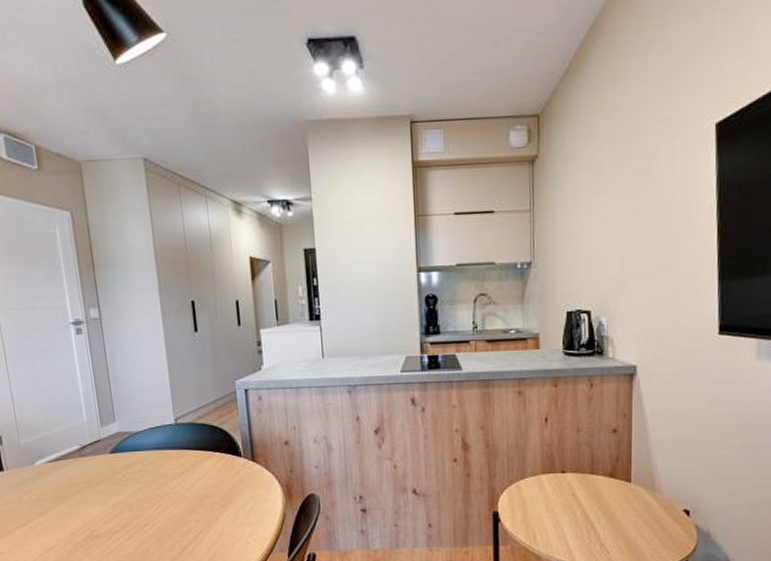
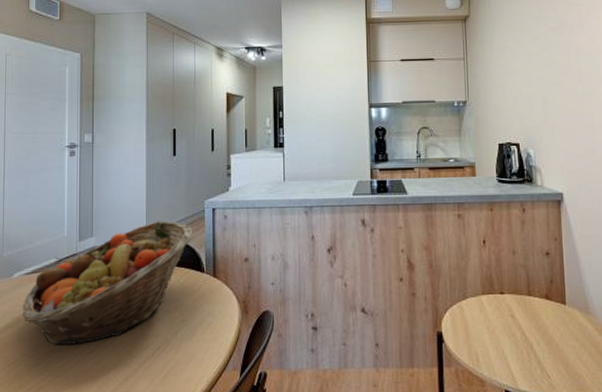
fruit basket: none [50,403,226,532] -> present [23,221,193,346]

